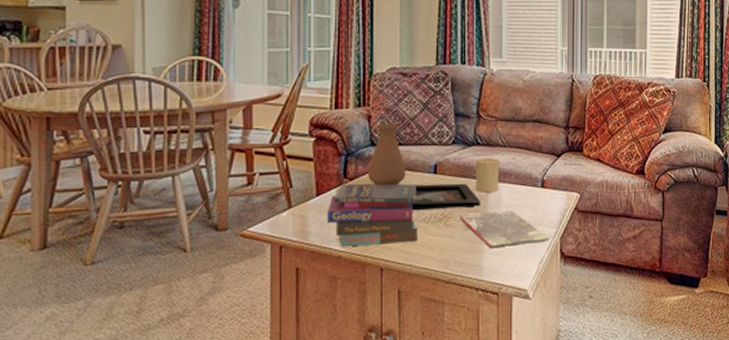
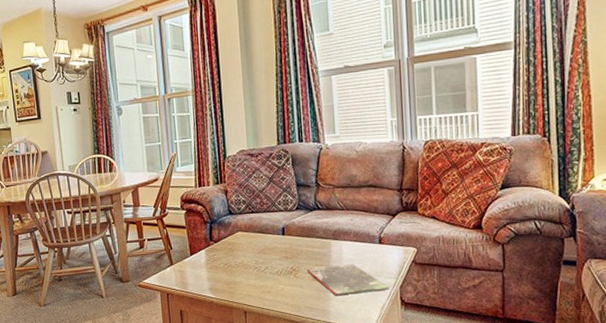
books: present [327,183,418,248] -> none [199,244,273,295]
vase: present [368,124,406,186] -> none [228,196,259,246]
decorative tray: present [410,183,480,211] -> none [264,242,324,266]
candle: present [475,157,500,193] -> none [317,219,340,249]

